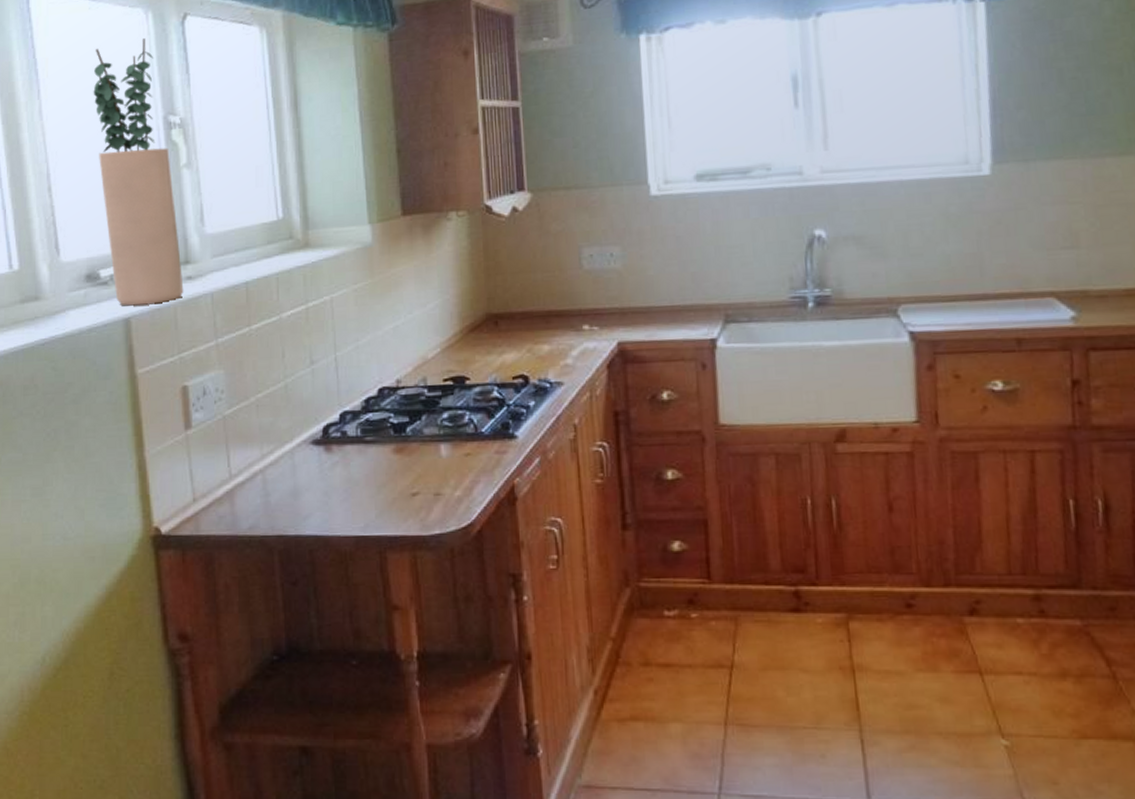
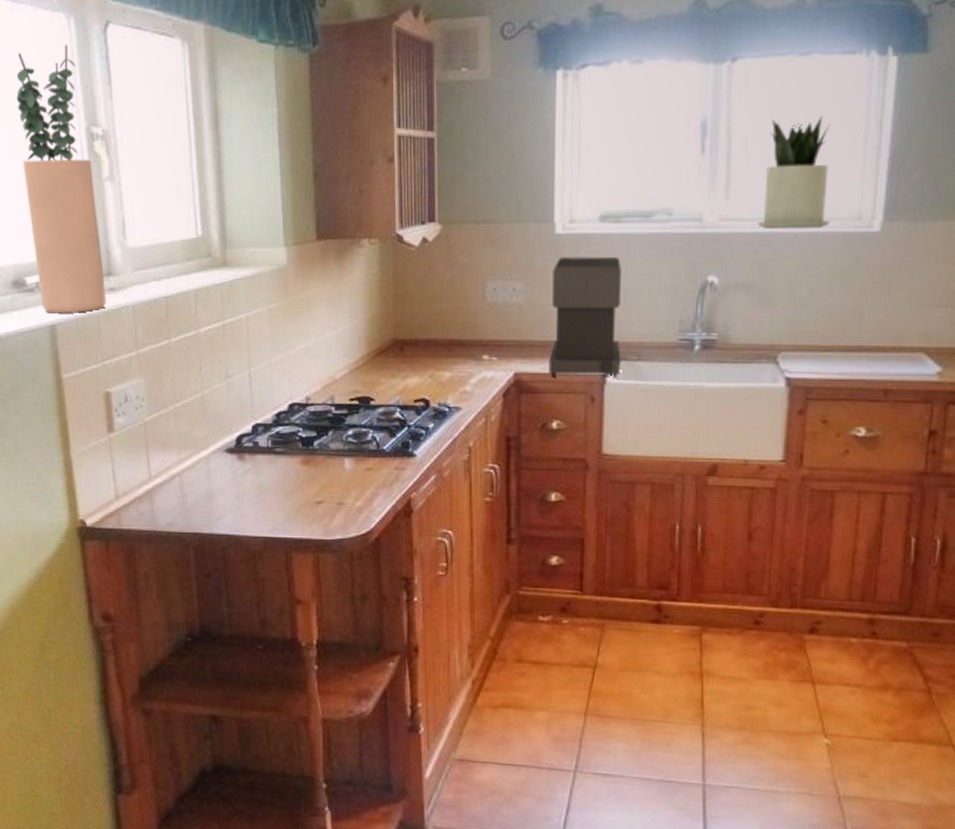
coffee maker: none [650,215,732,345] -> present [549,256,622,379]
planter: none [861,63,937,179] -> present [758,116,831,230]

